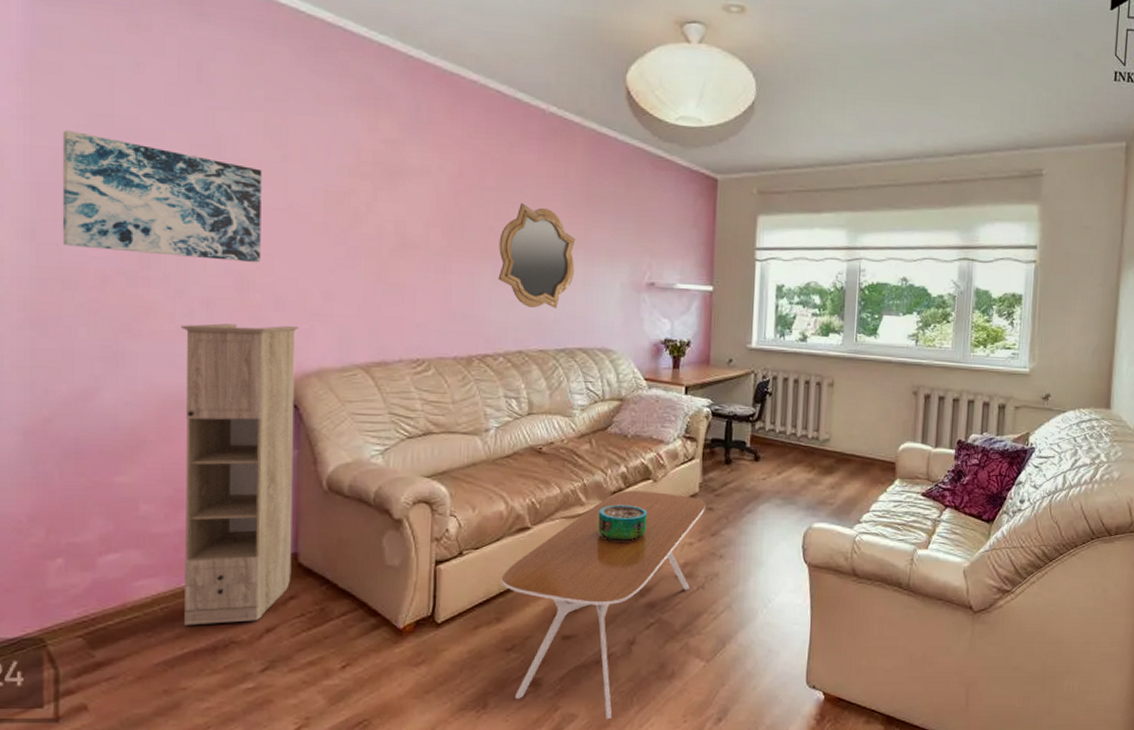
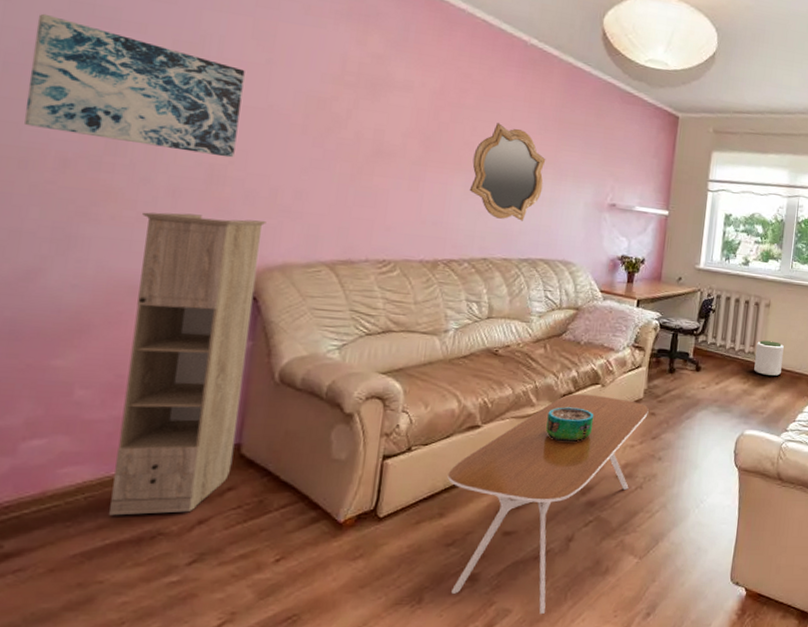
plant pot: none [819,424,852,463] -> present [754,340,784,377]

